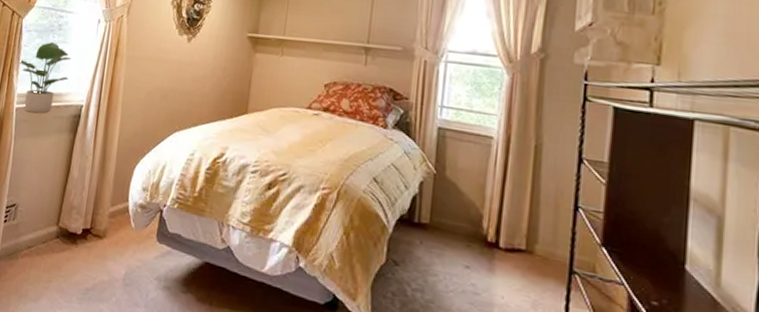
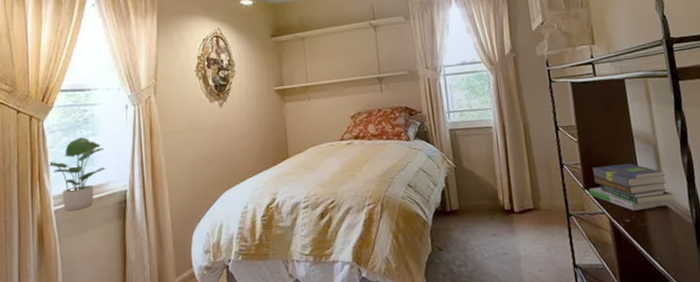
books: none [606,221,733,302] -> present [588,163,674,211]

